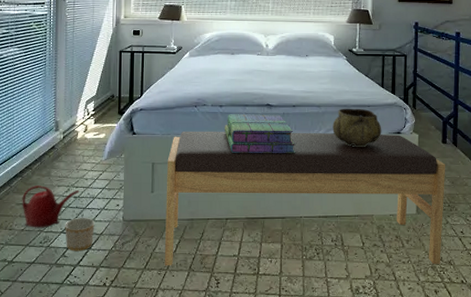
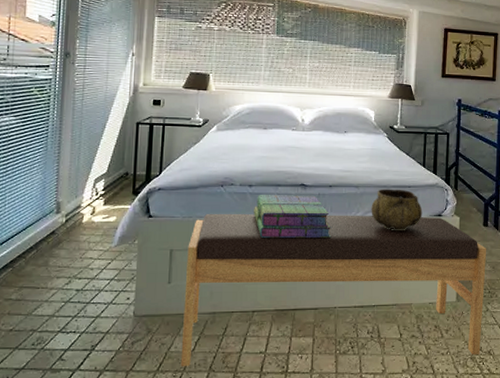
watering can: present [22,185,80,228] -> none [11,277,83,327]
planter: present [65,217,95,252] -> none [63,313,100,354]

